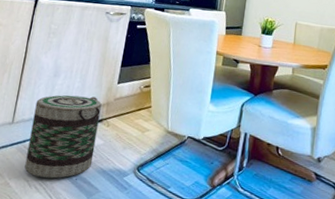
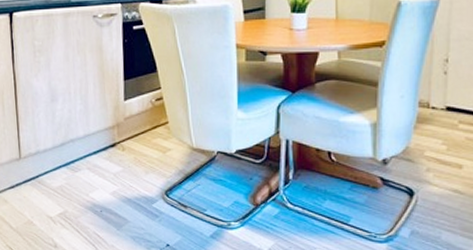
basket: present [24,95,102,179] -> none [39,119,115,213]

